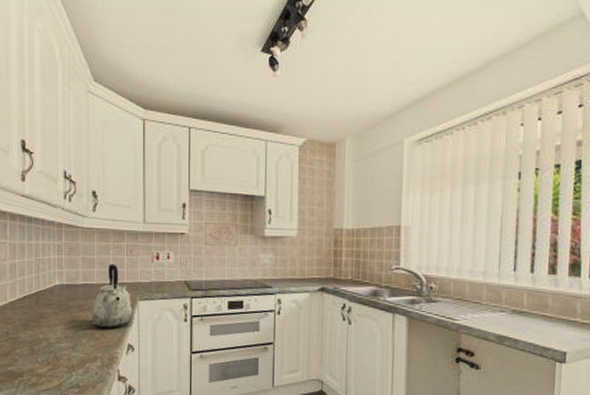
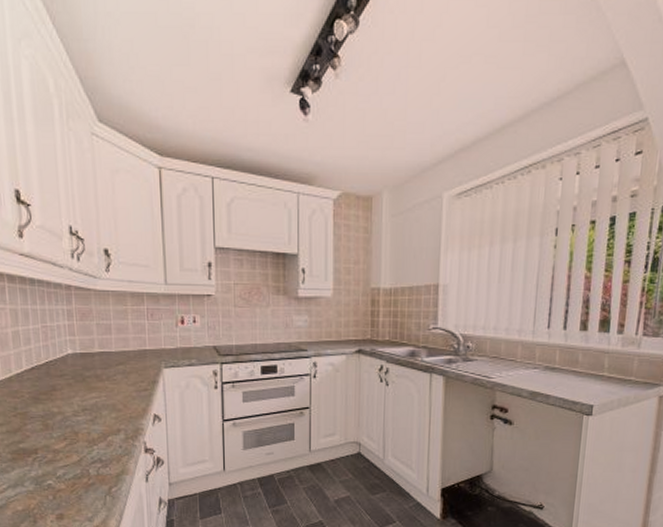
kettle: present [93,264,133,329] -> none [112,329,159,400]

